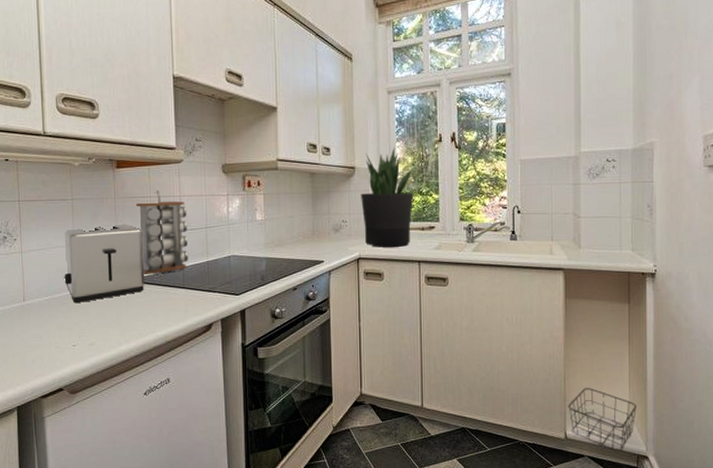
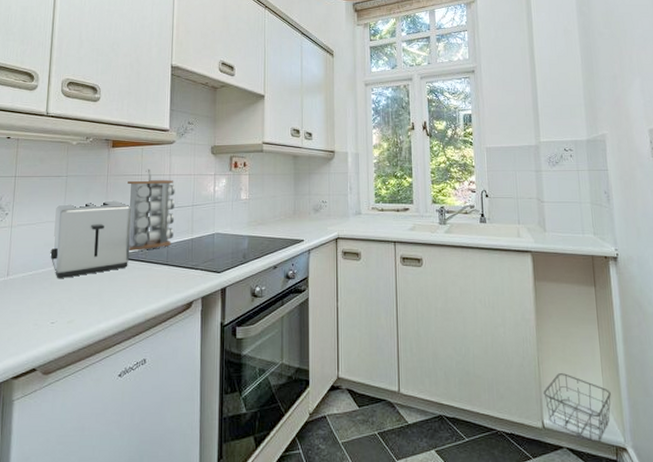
planter: present [361,147,414,247] -> none [340,133,389,227]

